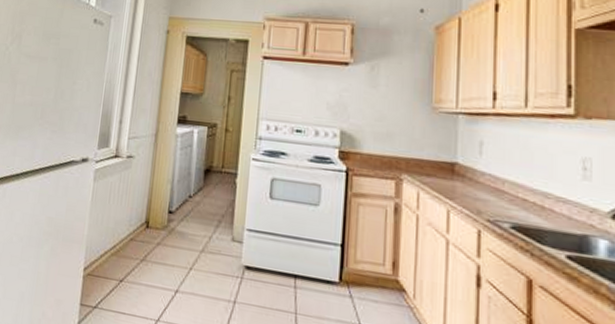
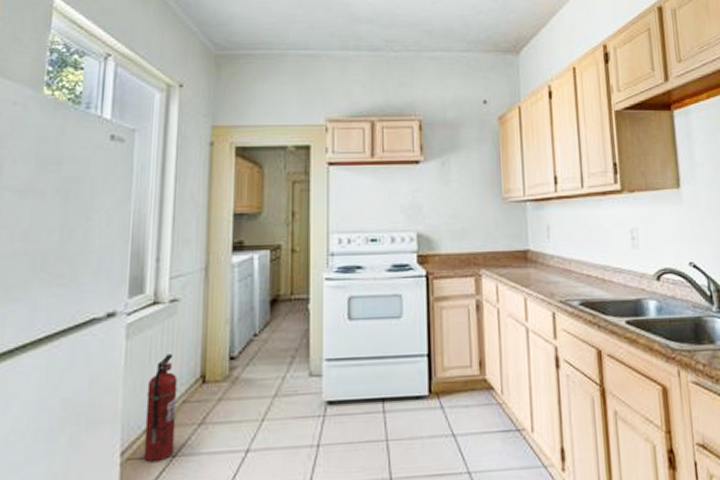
fire extinguisher: none [99,199,128,283] -> present [143,354,178,463]

